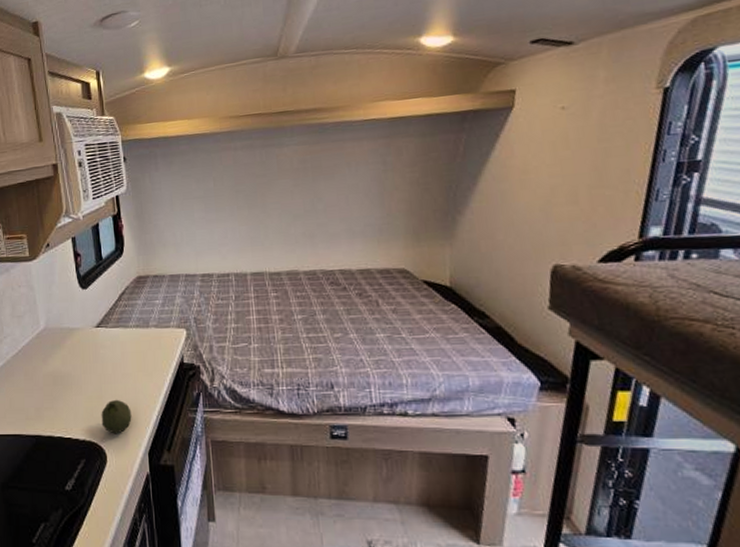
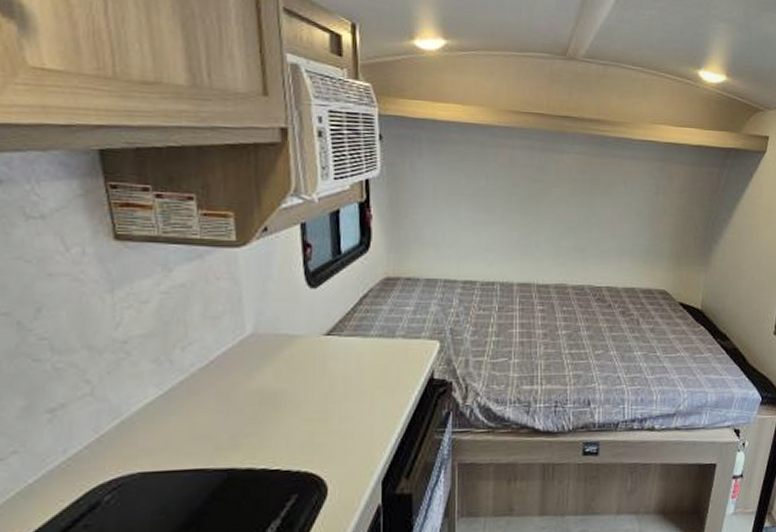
fruit: present [101,399,132,434] -> none [324,420,365,462]

